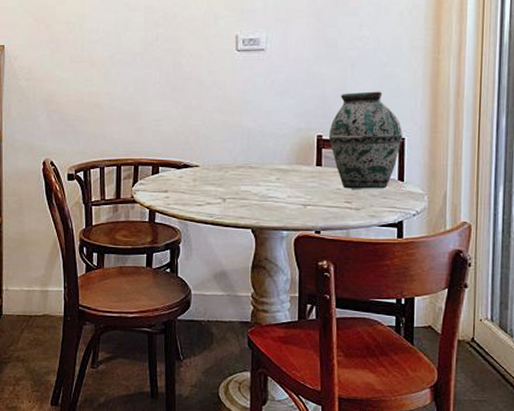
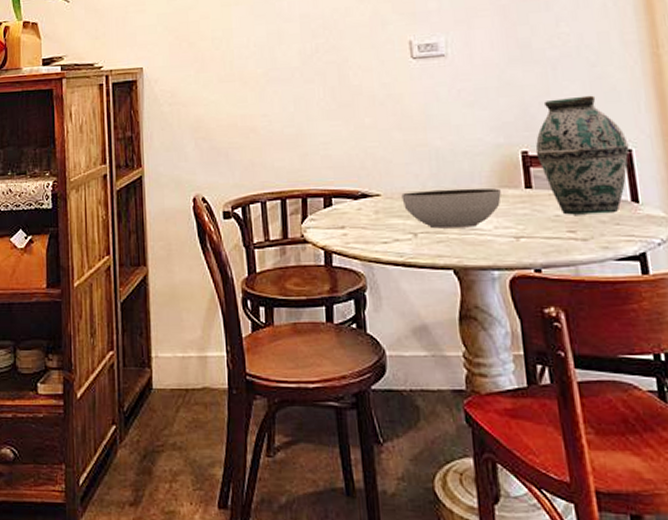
soup bowl: none [216,164,296,196] -> present [401,188,501,229]

